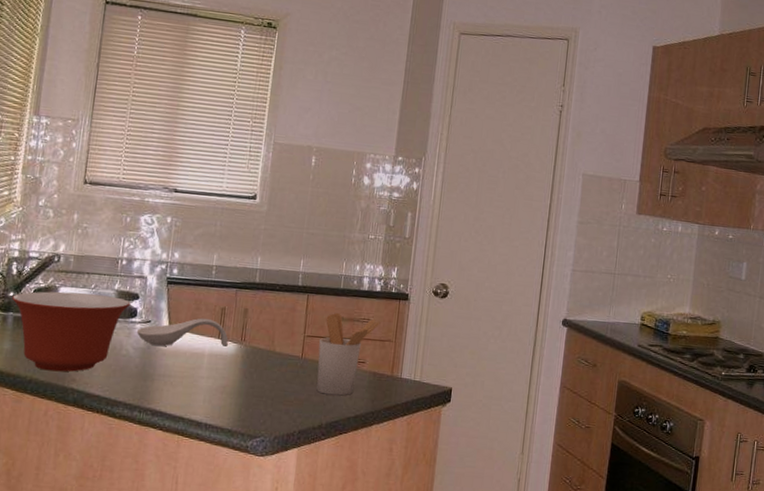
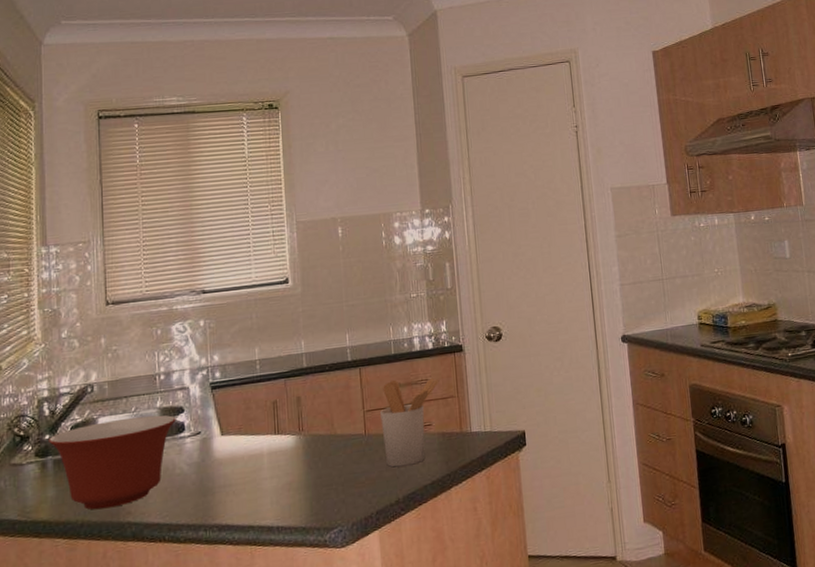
spoon rest: present [137,318,229,346] -> none [188,415,286,457]

